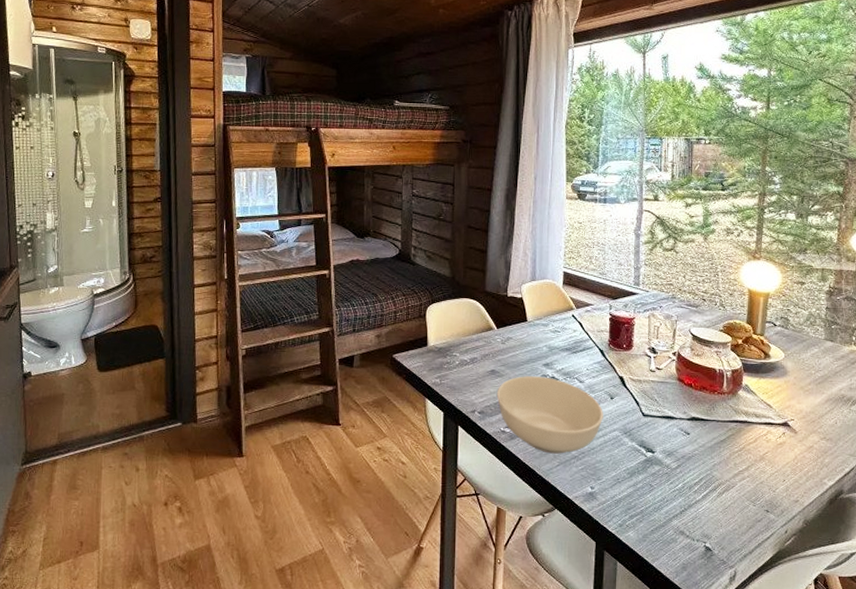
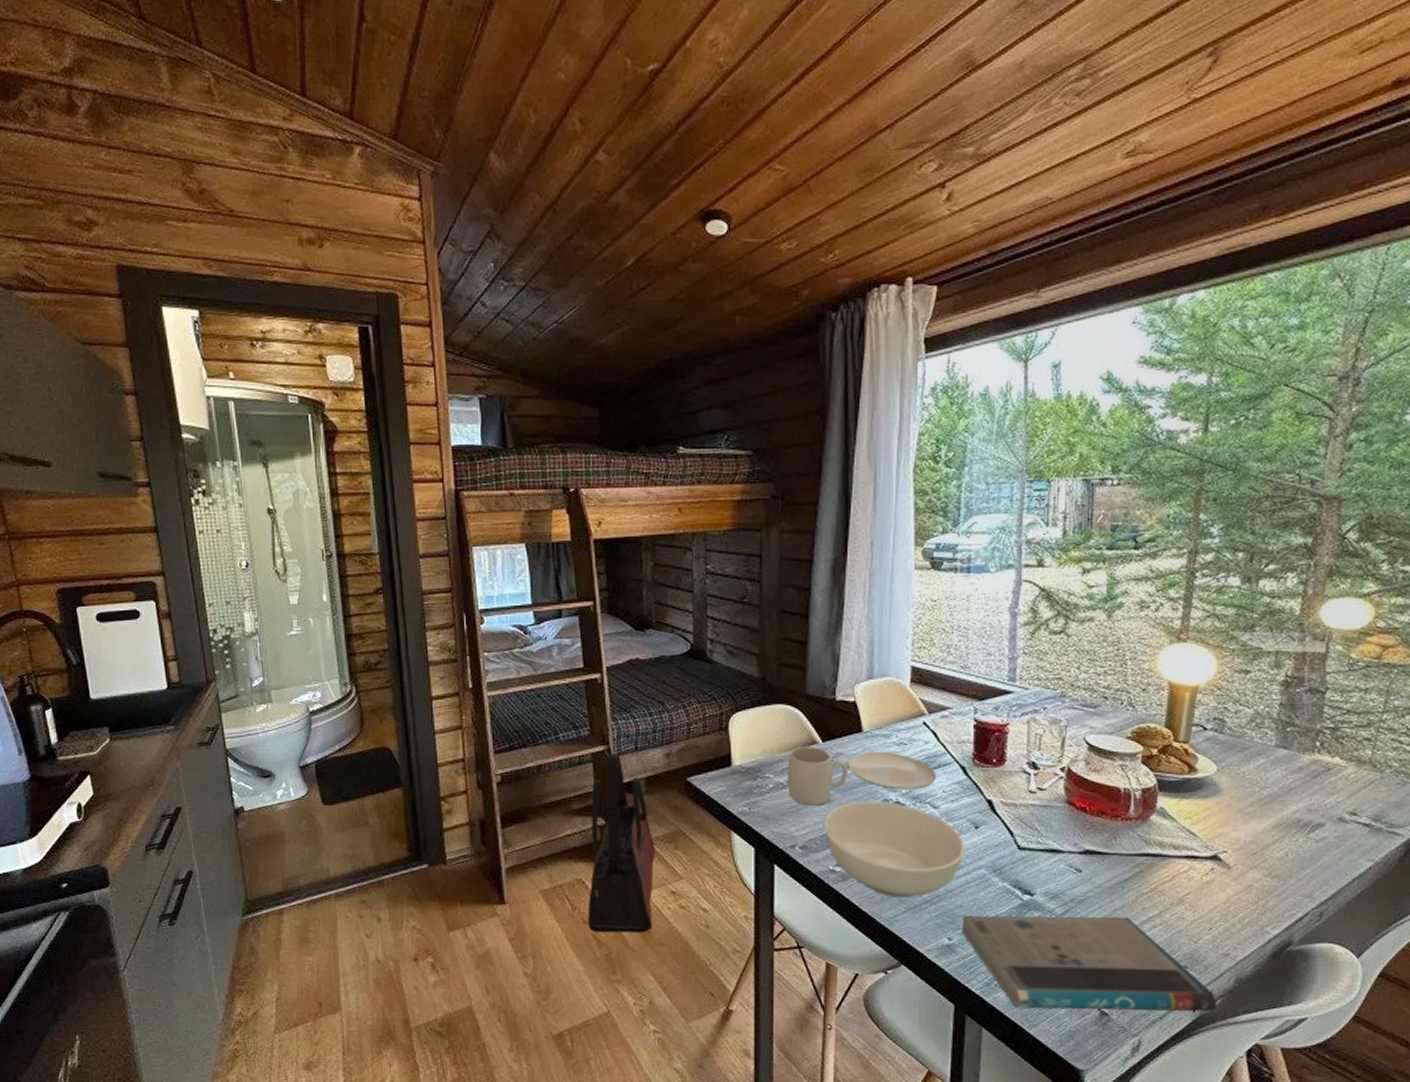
duffel bag: none [309,334,367,482] -> present [588,754,656,933]
mug: none [469,331,516,379] -> present [787,745,848,805]
plate: none [516,337,582,368] -> present [848,751,937,790]
book: none [601,469,791,547] -> present [962,916,1218,1011]

